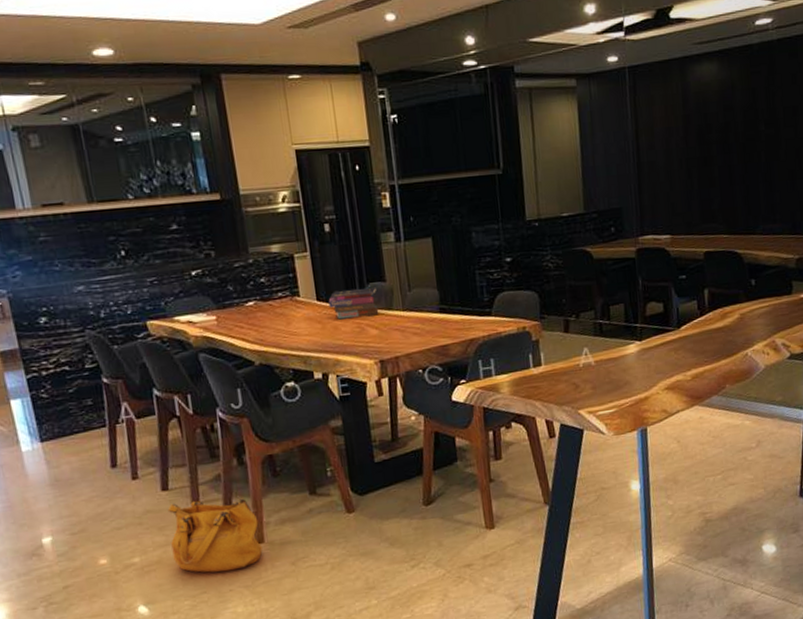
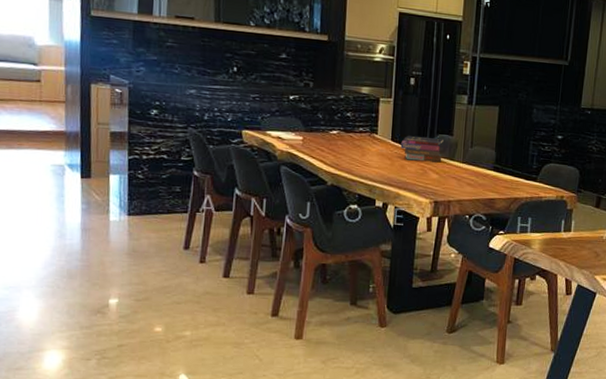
handbag: present [167,496,263,573] -> none [220,290,301,359]

